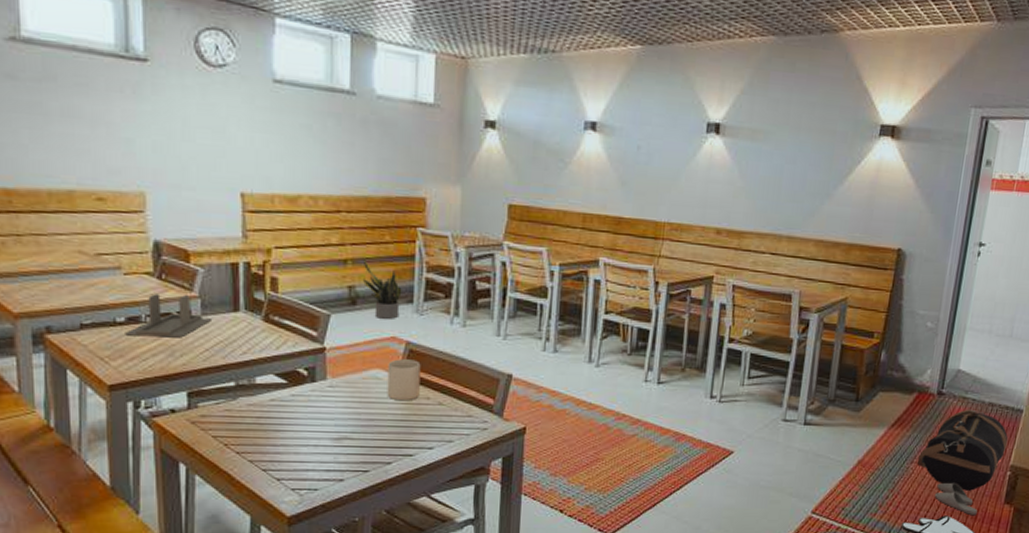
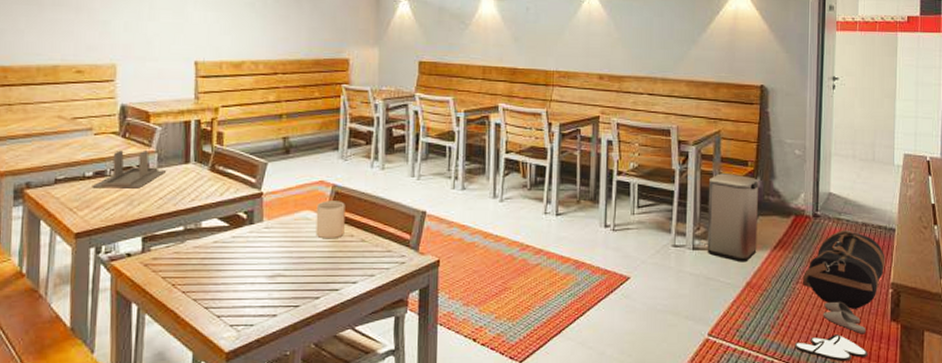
potted plant: present [362,259,402,320] -> none [295,113,329,166]
pedal bin: none [813,345,883,440] -> present [700,173,758,262]

